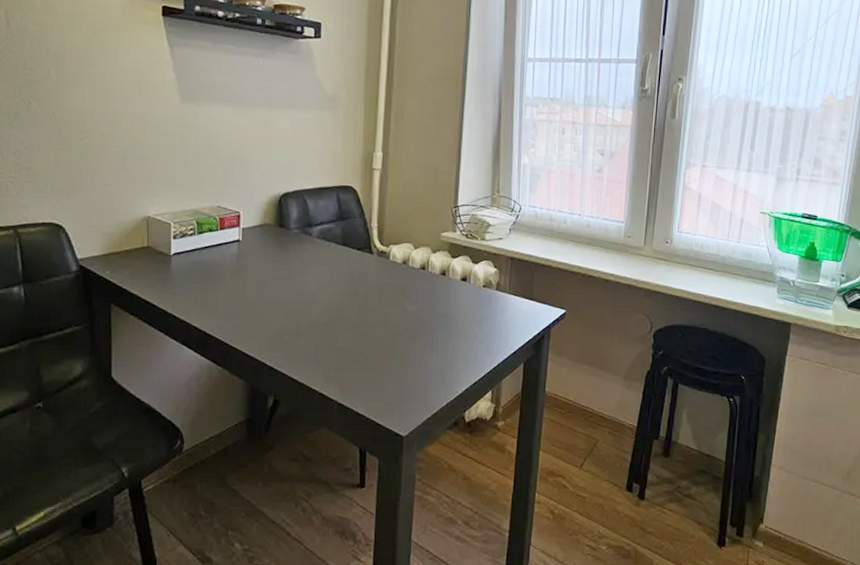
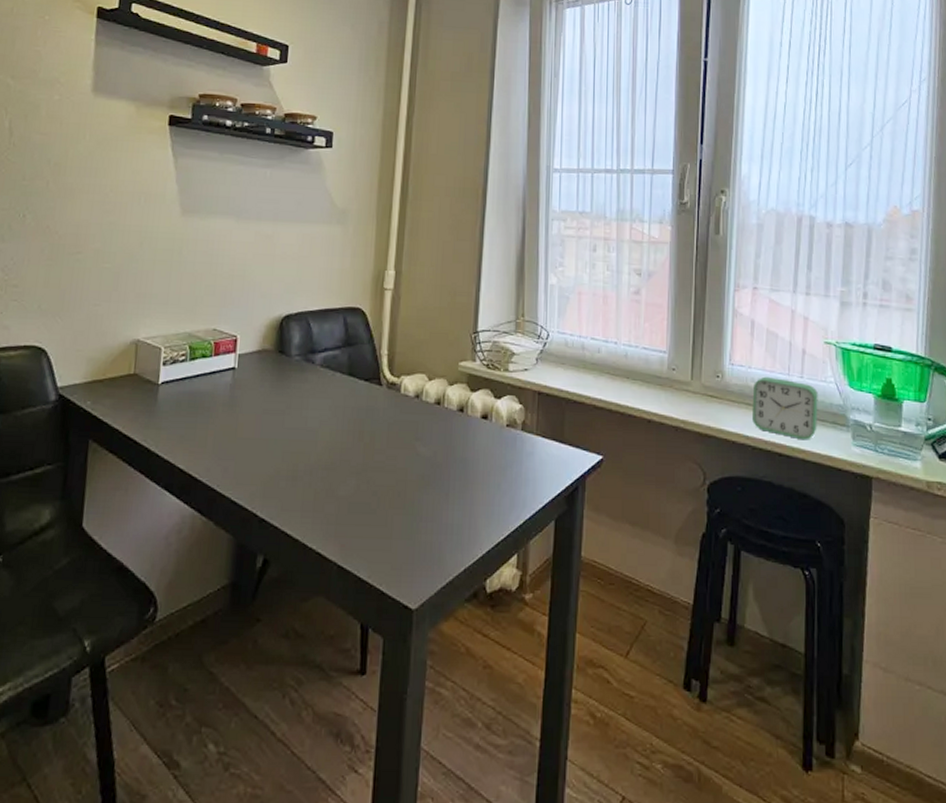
alarm clock: none [695,242,752,294] -> present [752,376,818,440]

